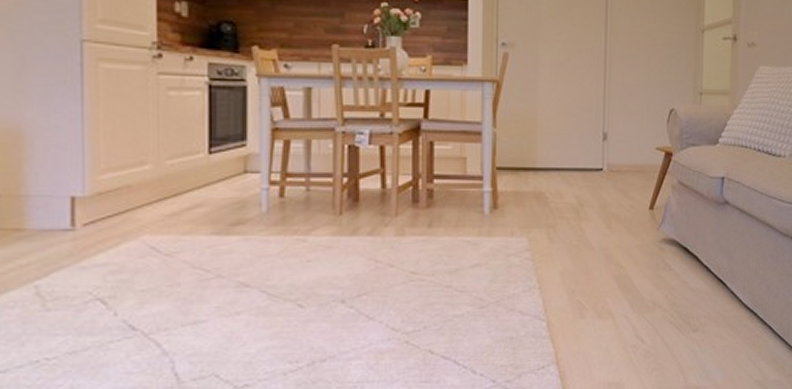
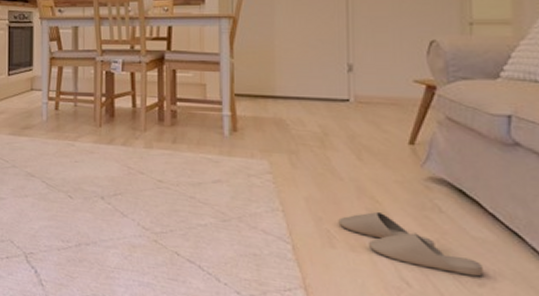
slippers: none [588,276,697,324] -> present [338,211,483,277]

